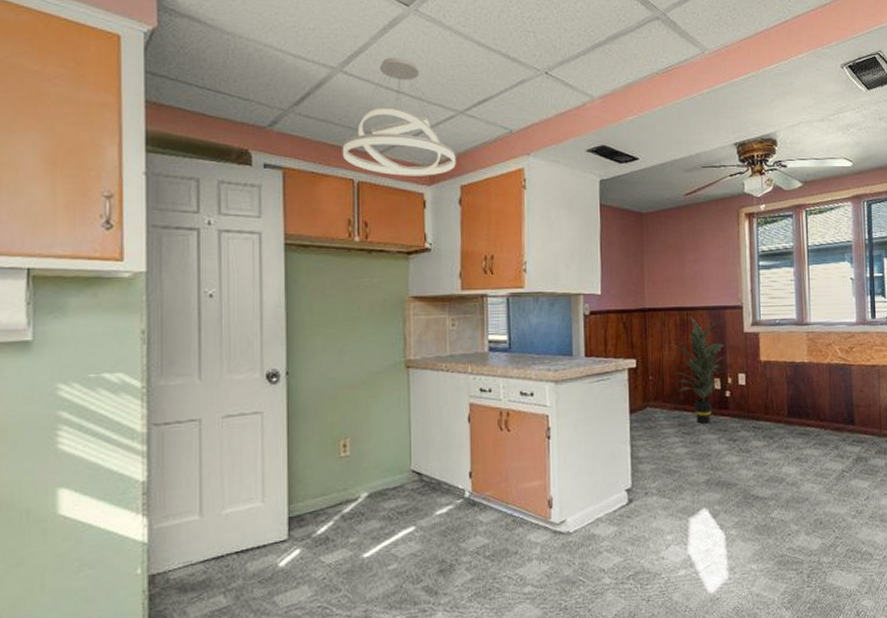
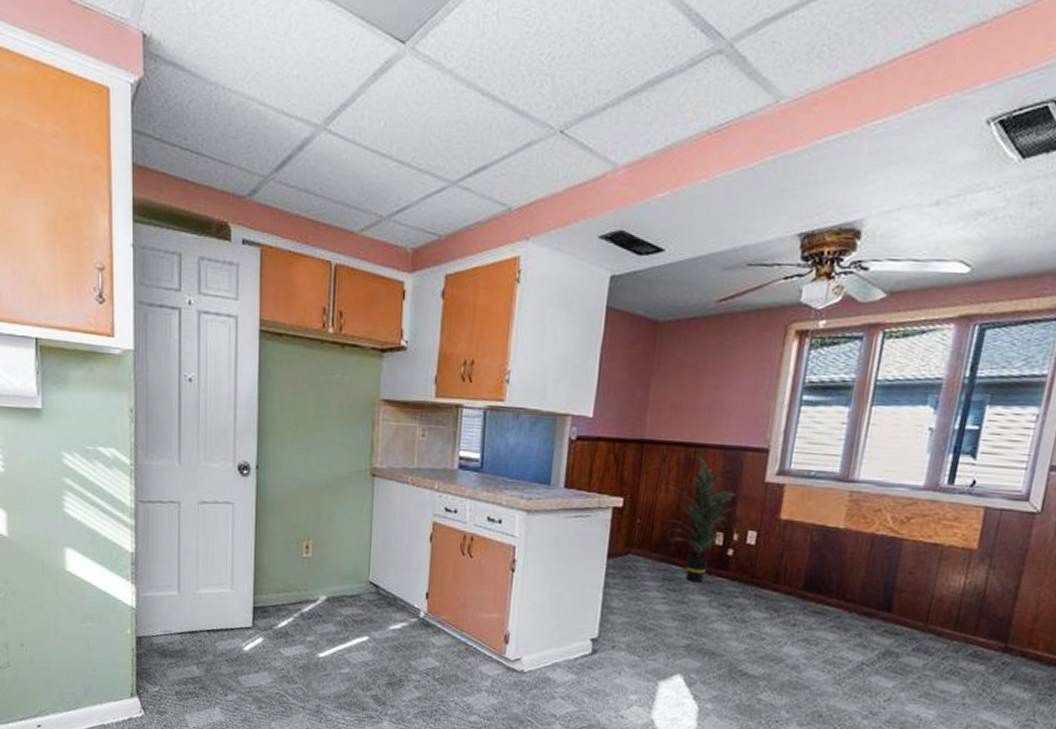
pendant light: present [342,57,456,176] -> none [321,111,444,261]

